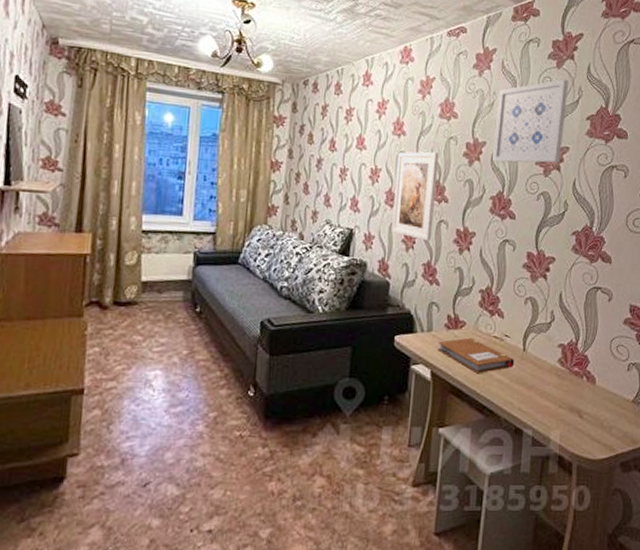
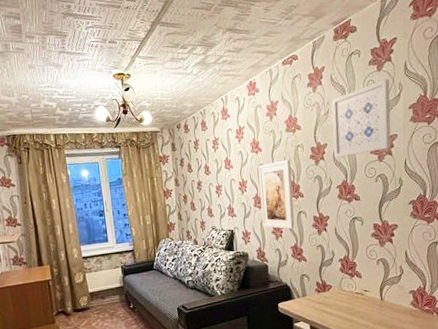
notebook: present [437,337,515,374] -> none [312,296,376,323]

